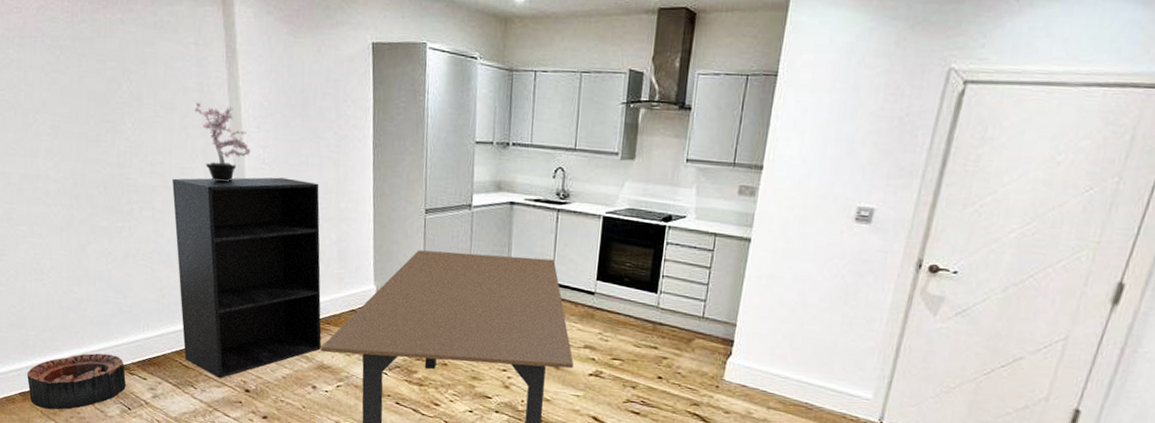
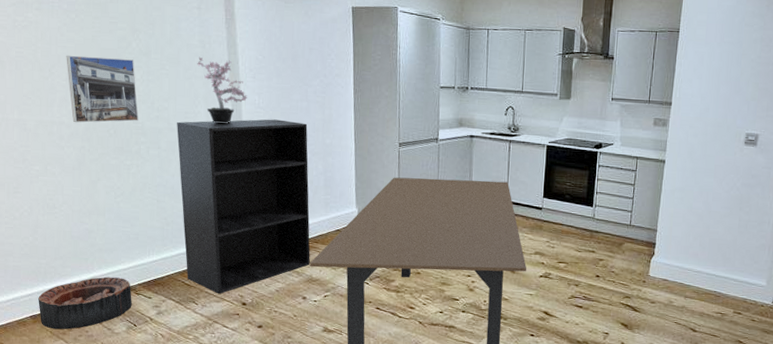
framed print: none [51,98,130,178] -> present [66,55,139,123]

